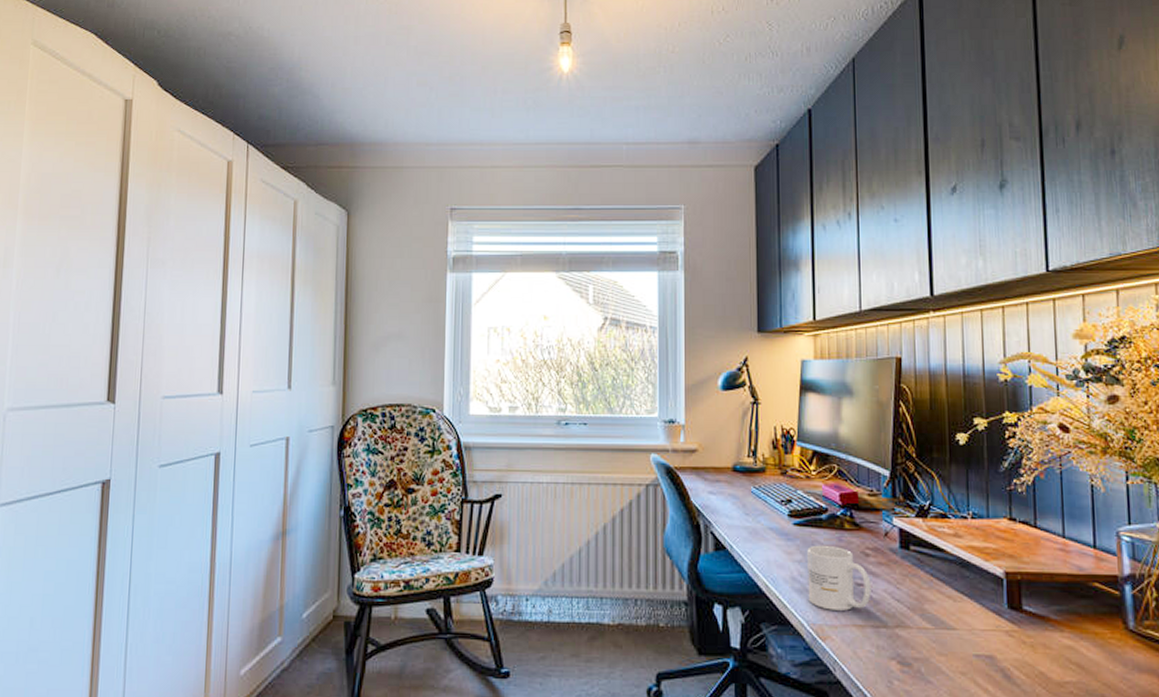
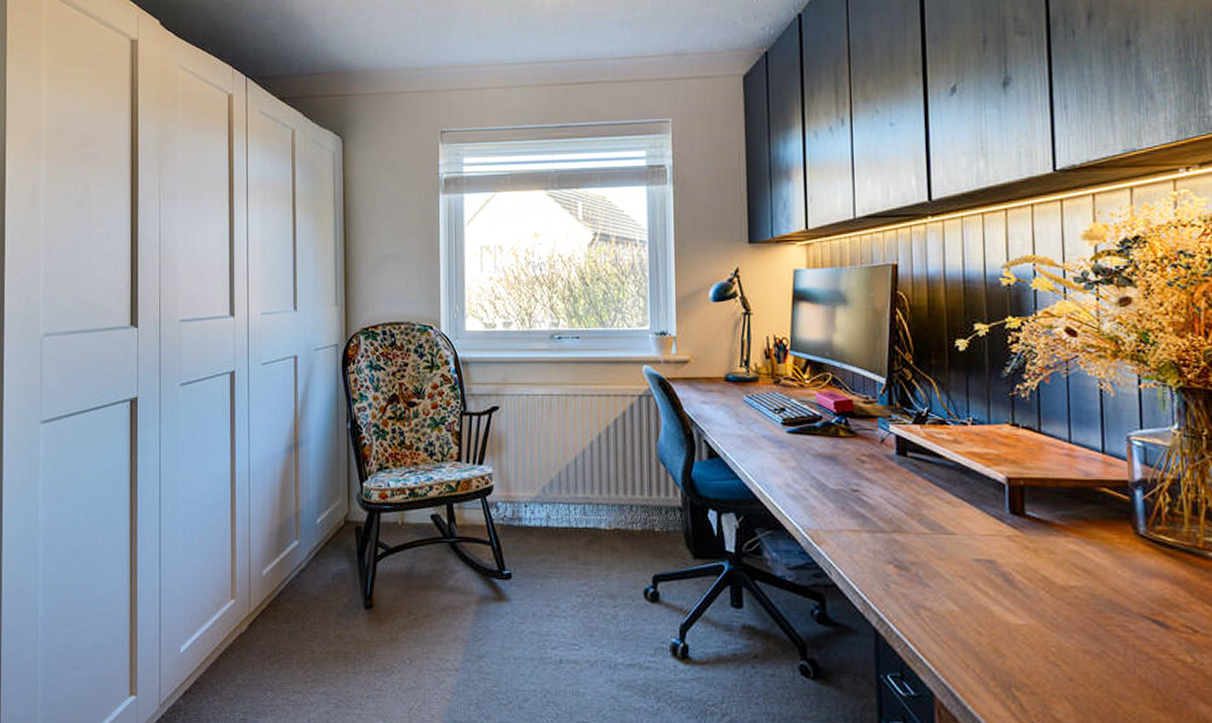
mug: present [807,545,871,611] -> none [801,452,867,516]

